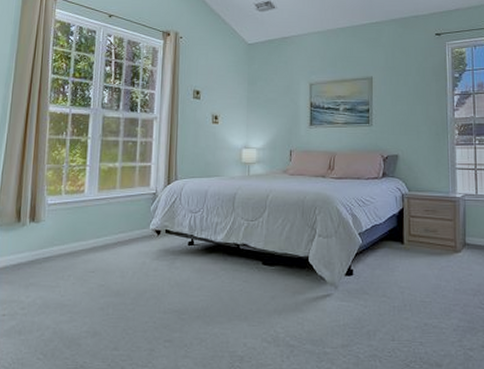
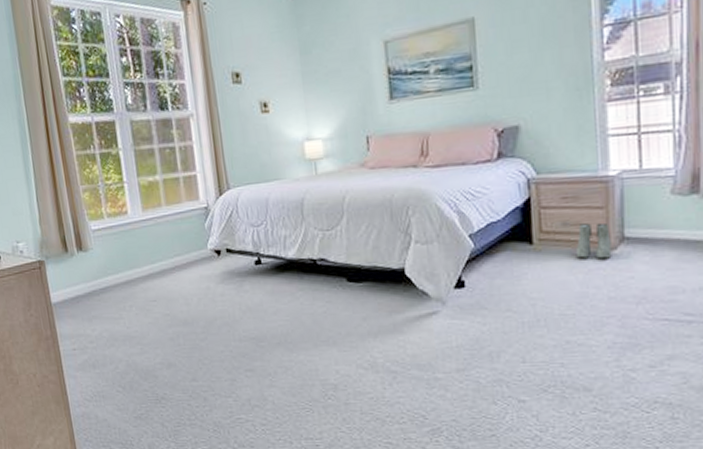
boots: none [433,231,457,259] -> present [575,222,612,259]

